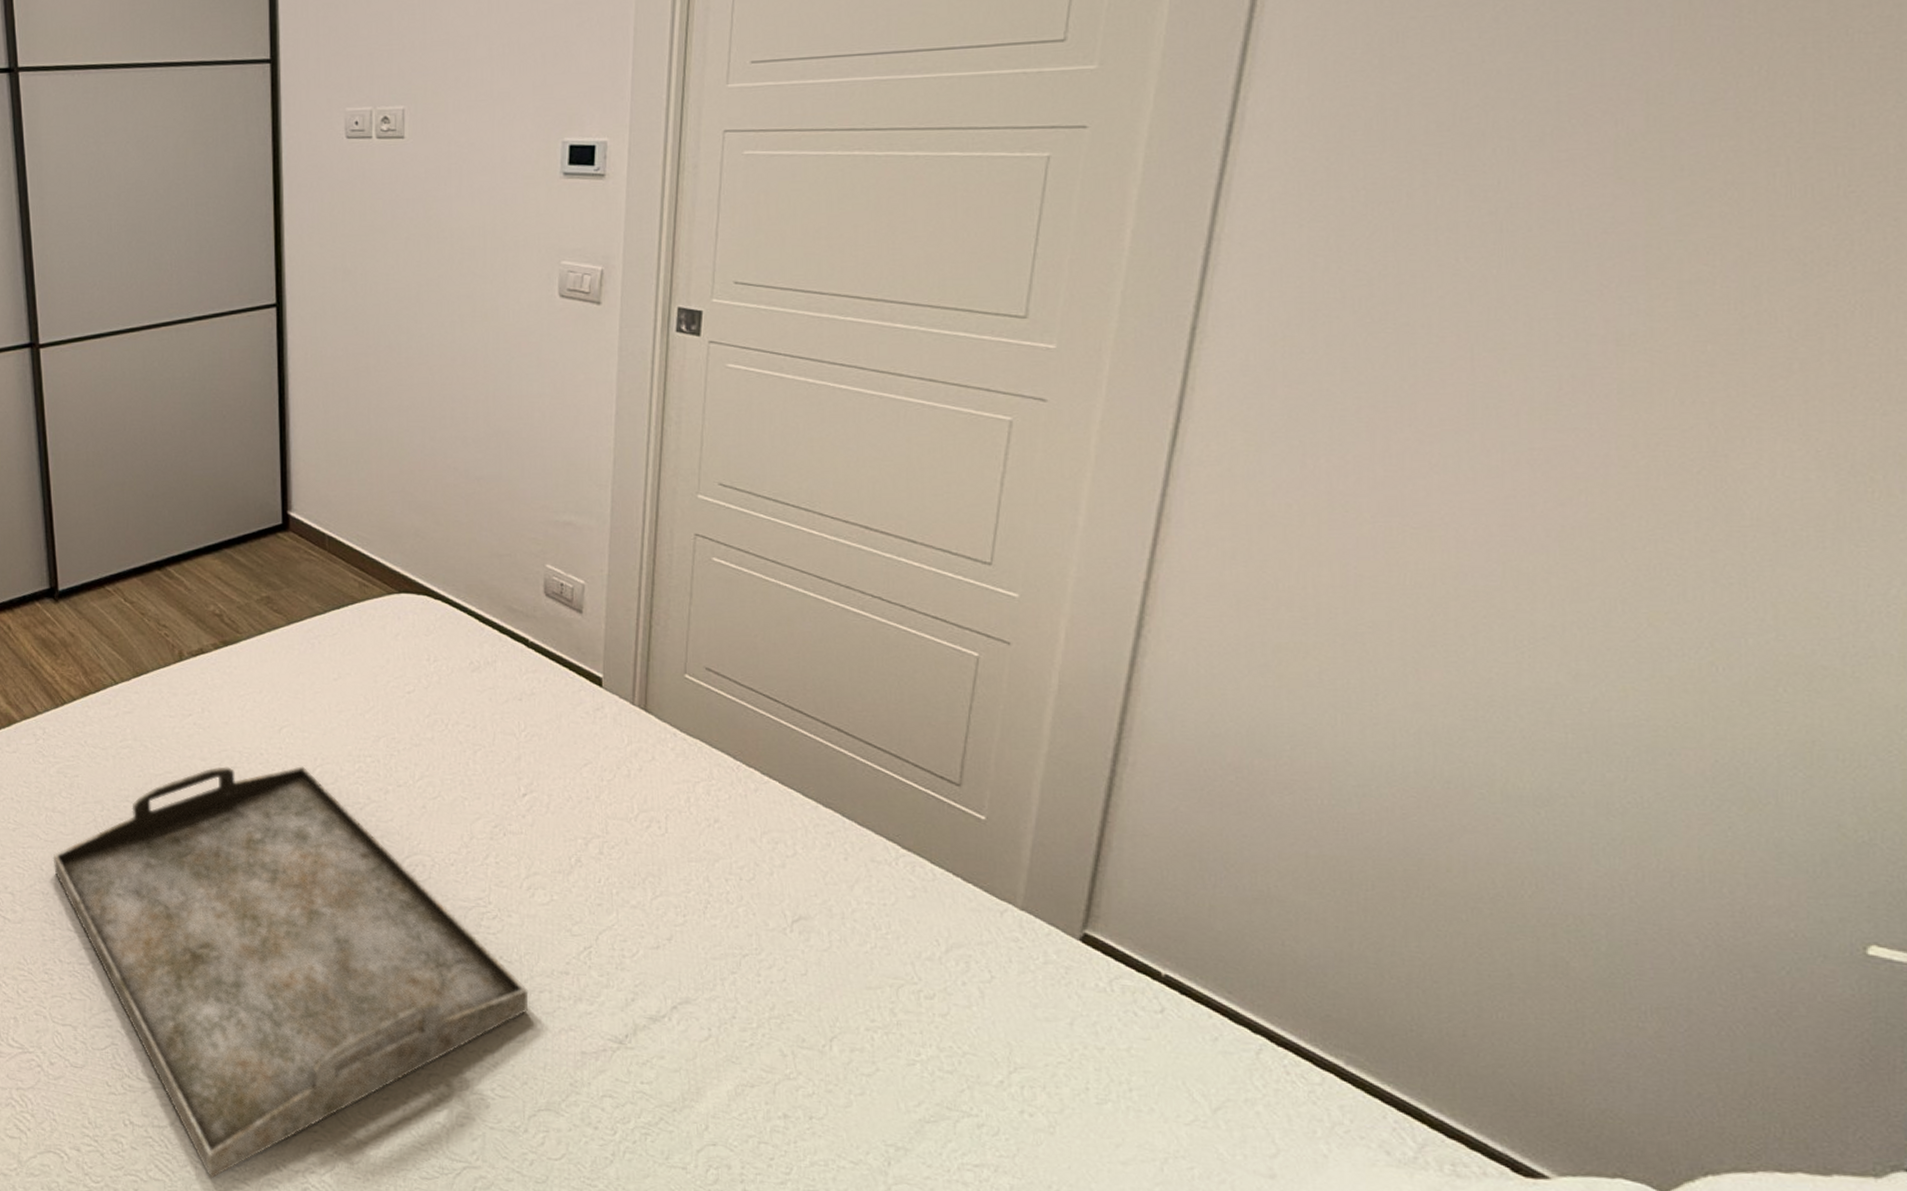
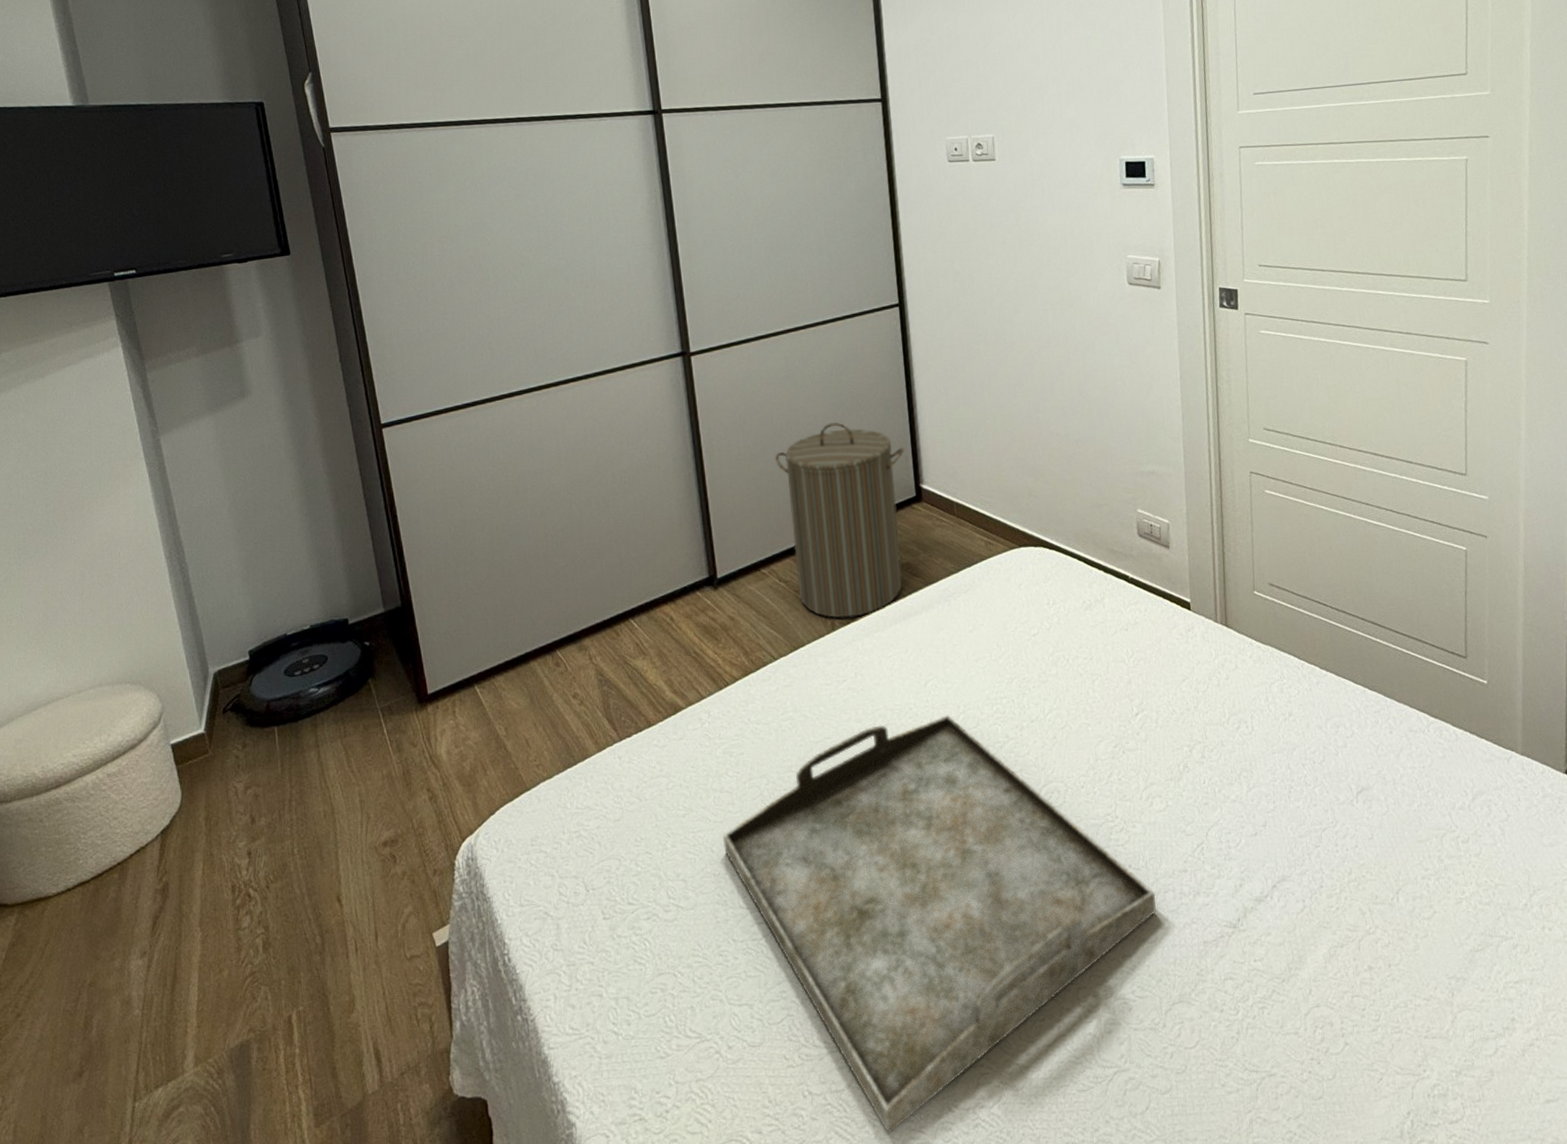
laundry hamper: none [126,434,273,648] -> present [775,422,905,618]

